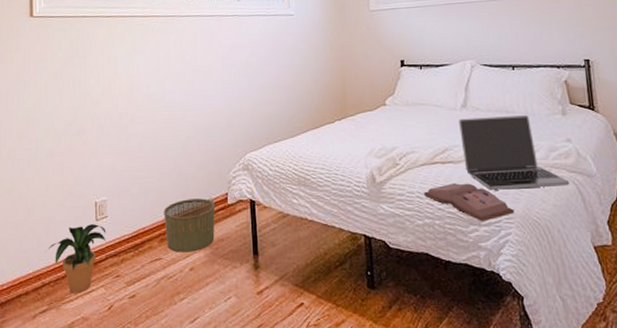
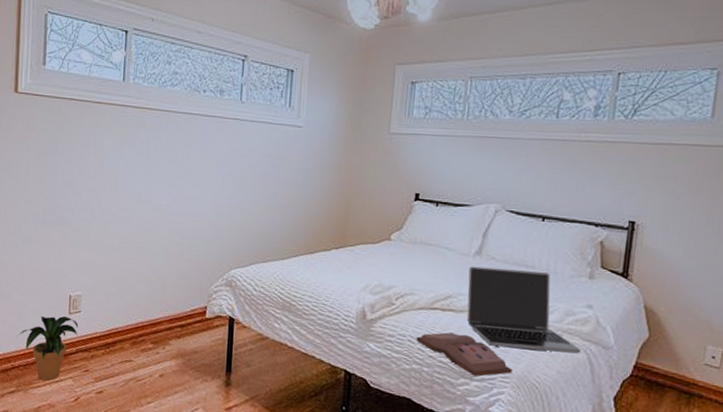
basket: present [163,198,216,253] -> none [138,306,193,359]

